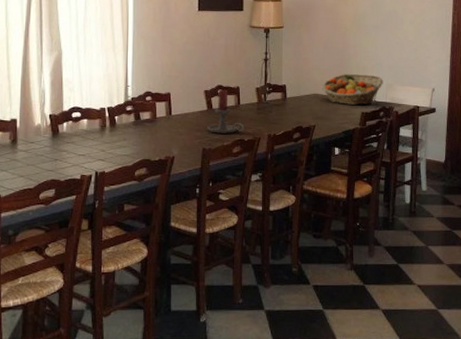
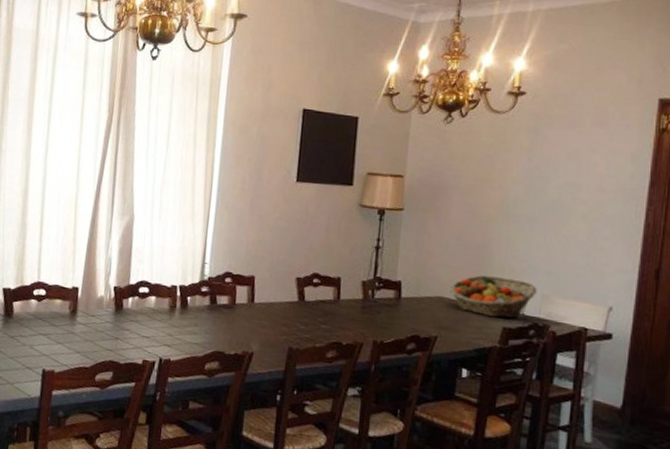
candle holder: present [207,89,244,133] -> none [296,278,343,334]

